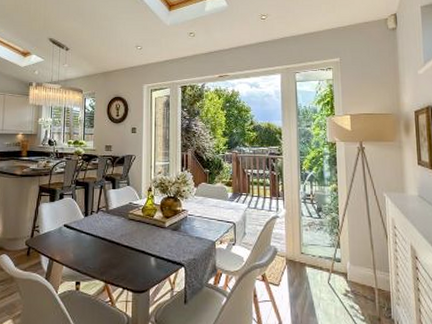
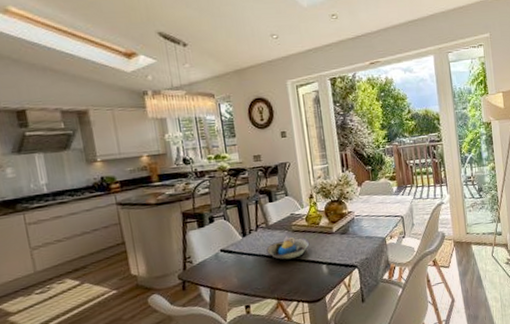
decorative bowl: none [103,222,143,245] -> present [266,236,310,260]

